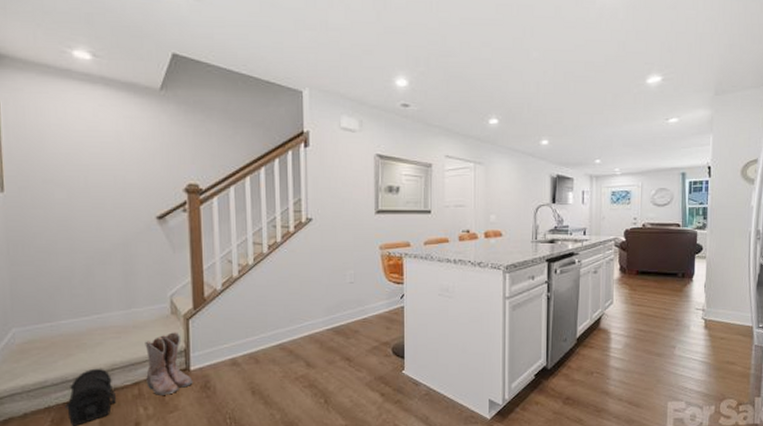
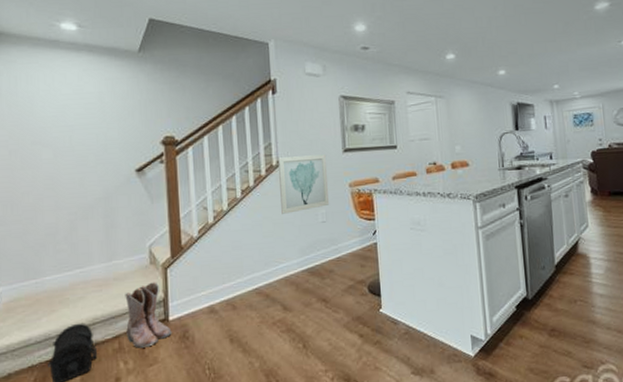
wall art: none [308,214,359,272] -> present [278,154,330,214]

